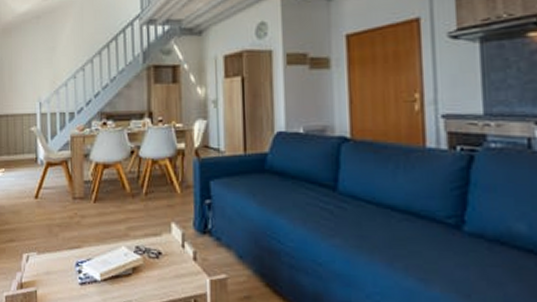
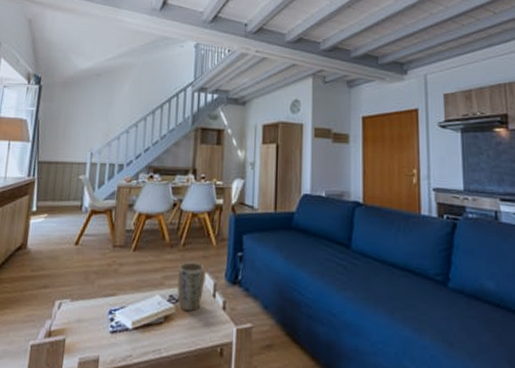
plant pot: none [142,212,171,262] -> present [177,262,205,311]

